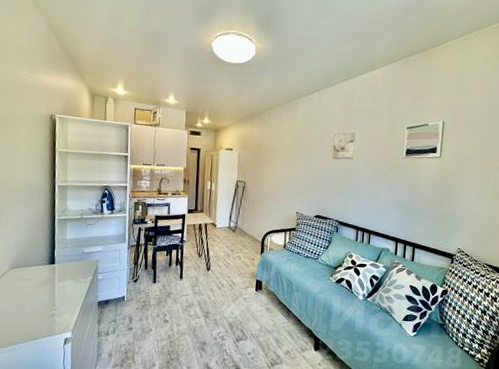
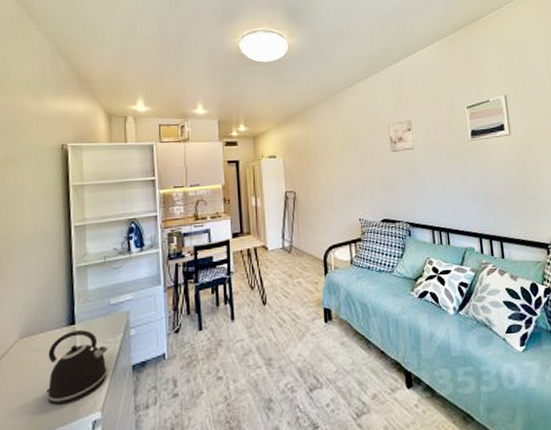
kettle: none [30,269,80,324] -> present [46,330,108,406]

